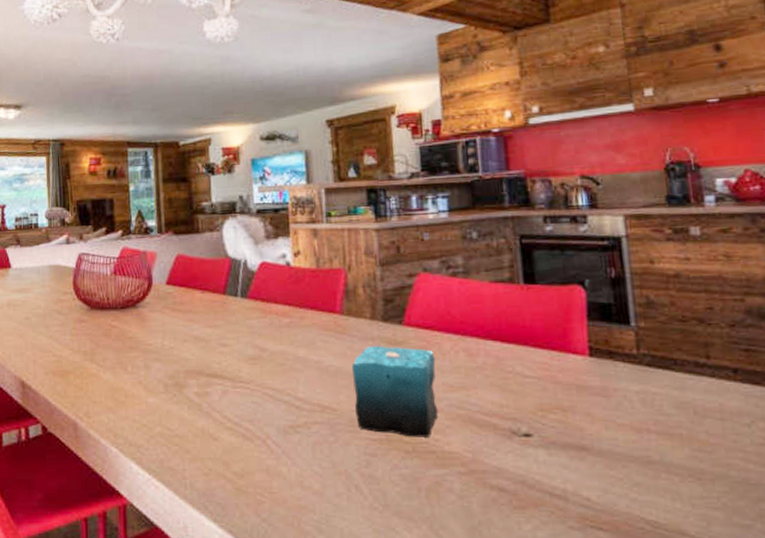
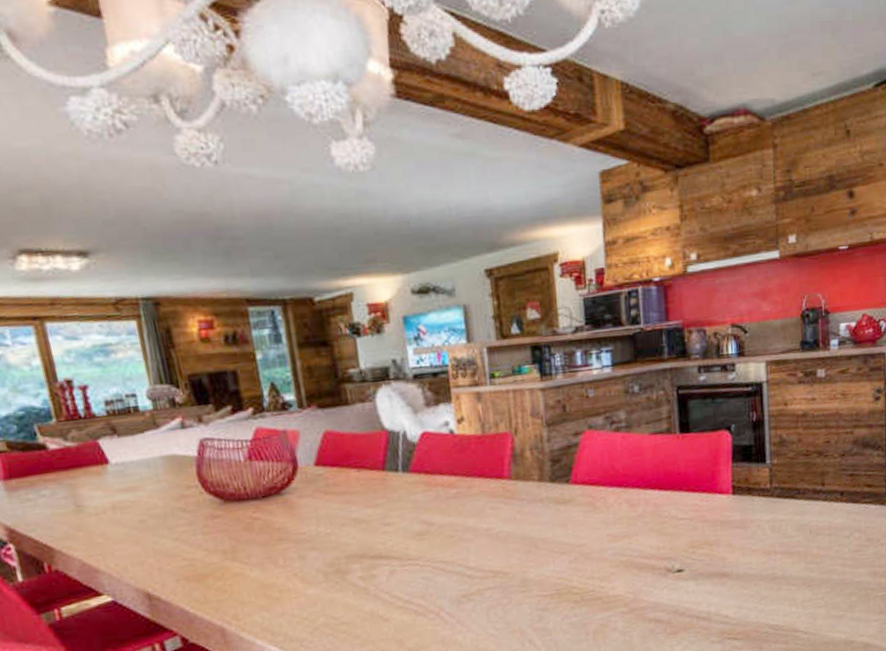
candle: present [351,343,439,437] -> none [521,502,604,589]

